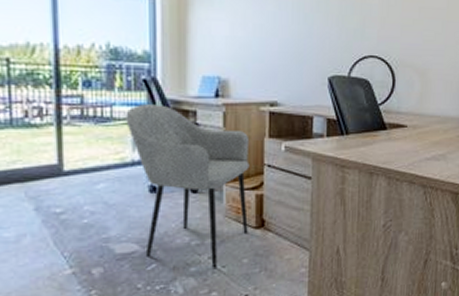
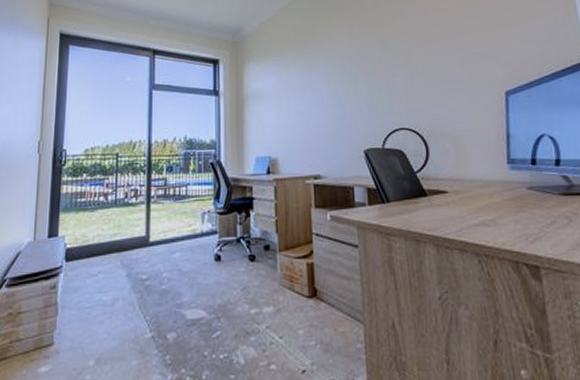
armchair: present [125,104,250,268] -> none [197,183,302,338]

